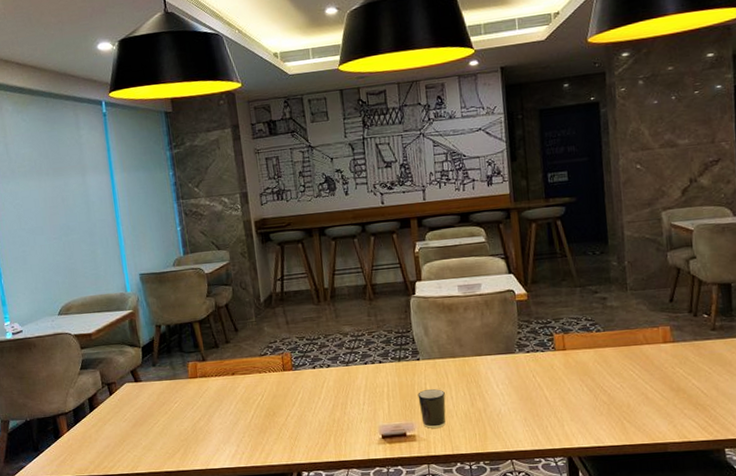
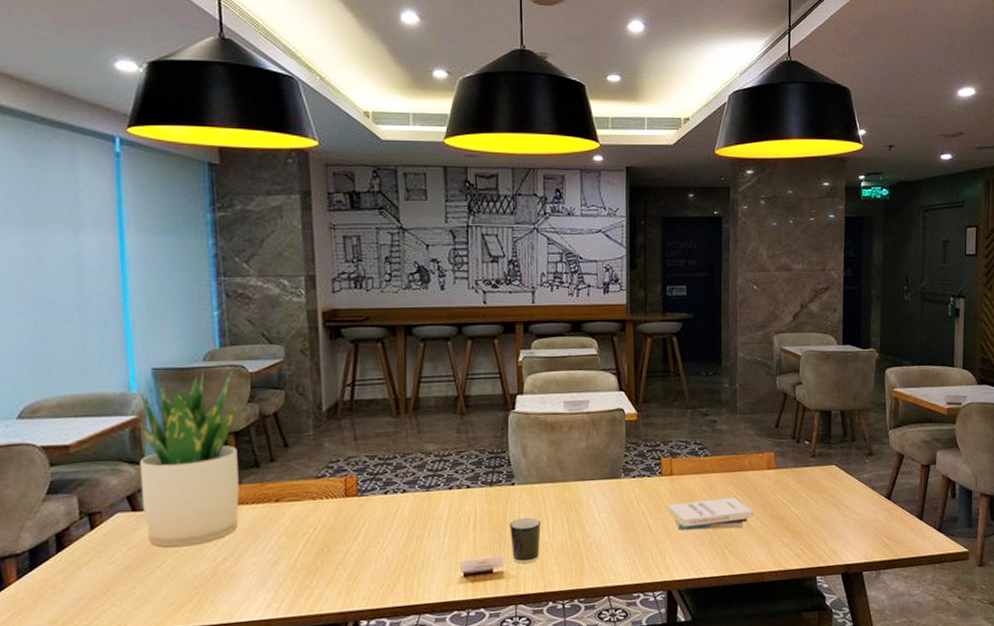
planter: none [133,272,207,410] -> present [137,370,240,548]
books: none [561,370,653,402] -> present [666,497,754,531]

